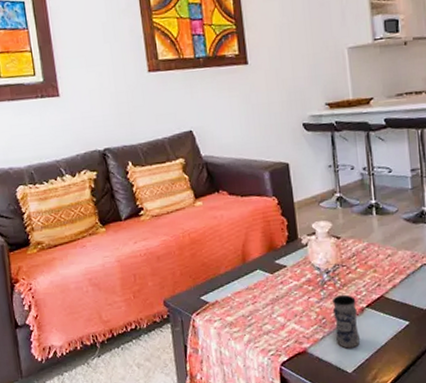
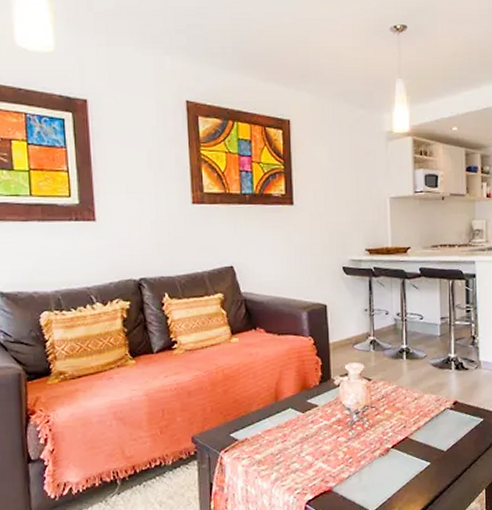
jar: present [331,294,360,349] -> none [359,435,383,488]

